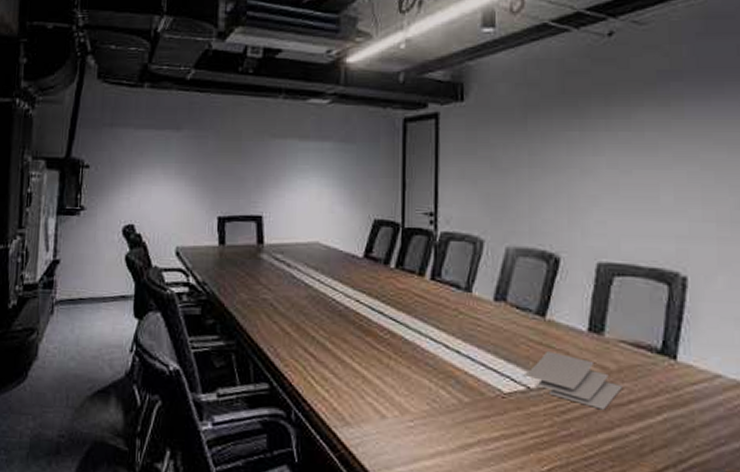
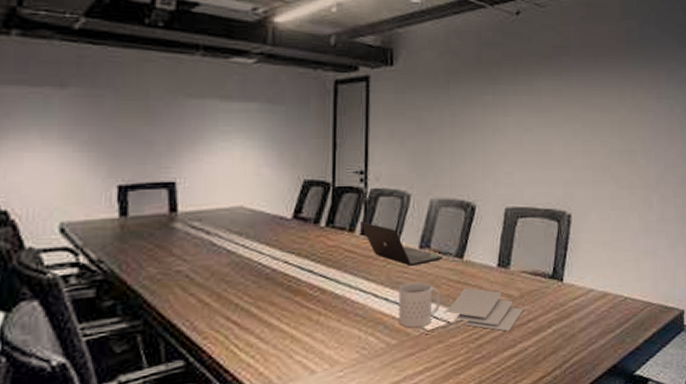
laptop: none [430,266,521,319] -> present [361,221,443,266]
mug: none [471,336,518,388] -> present [398,281,440,328]

